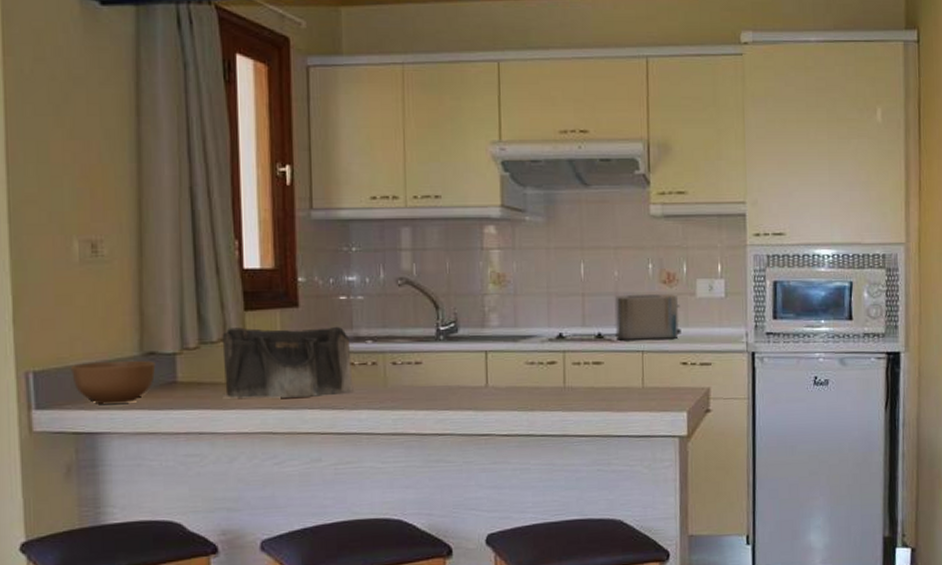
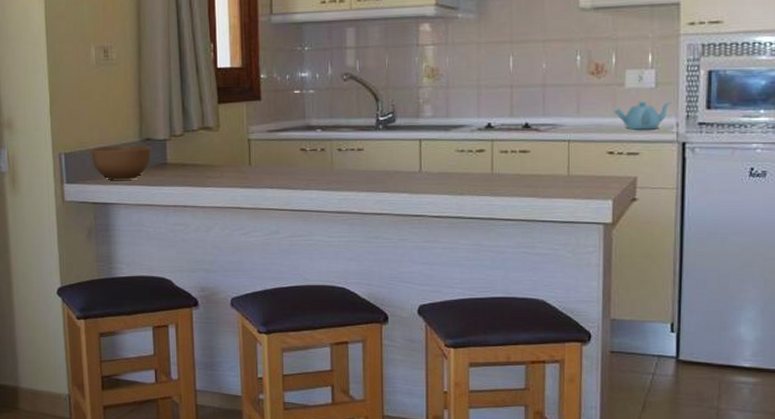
saddlebag: present [221,326,354,399] -> none [200,116,306,179]
toaster: present [614,294,681,342] -> none [542,85,609,131]
kettle: none [686,310,741,340] -> present [614,101,672,130]

